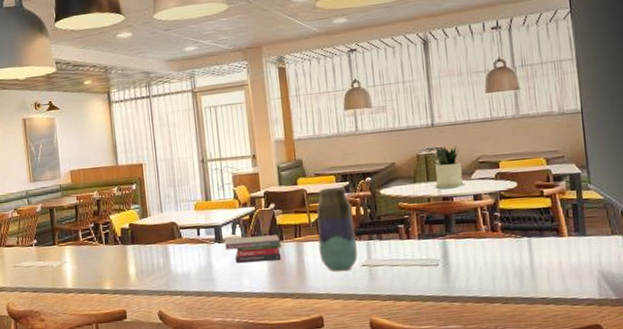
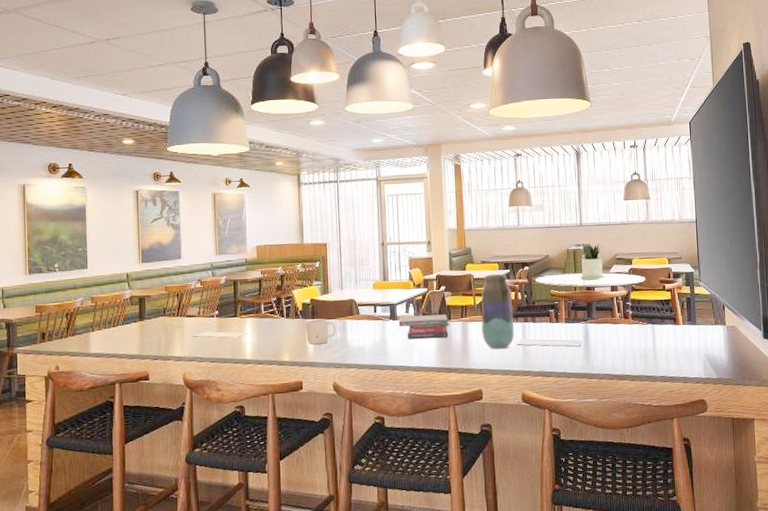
mug: none [126,244,158,272] -> present [306,318,336,345]

